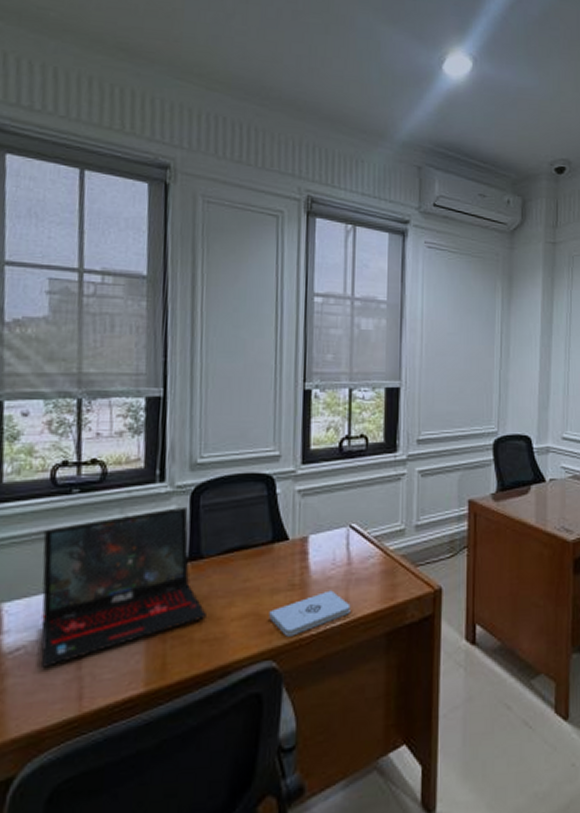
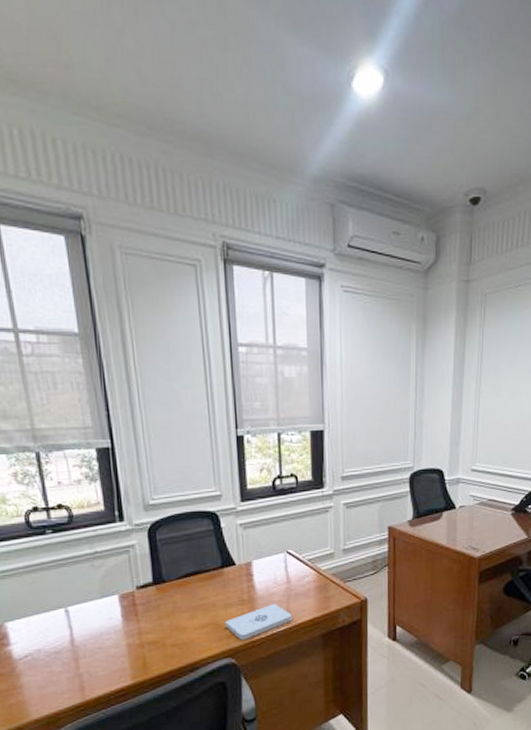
laptop: present [41,508,206,668] -> none [28,542,174,669]

